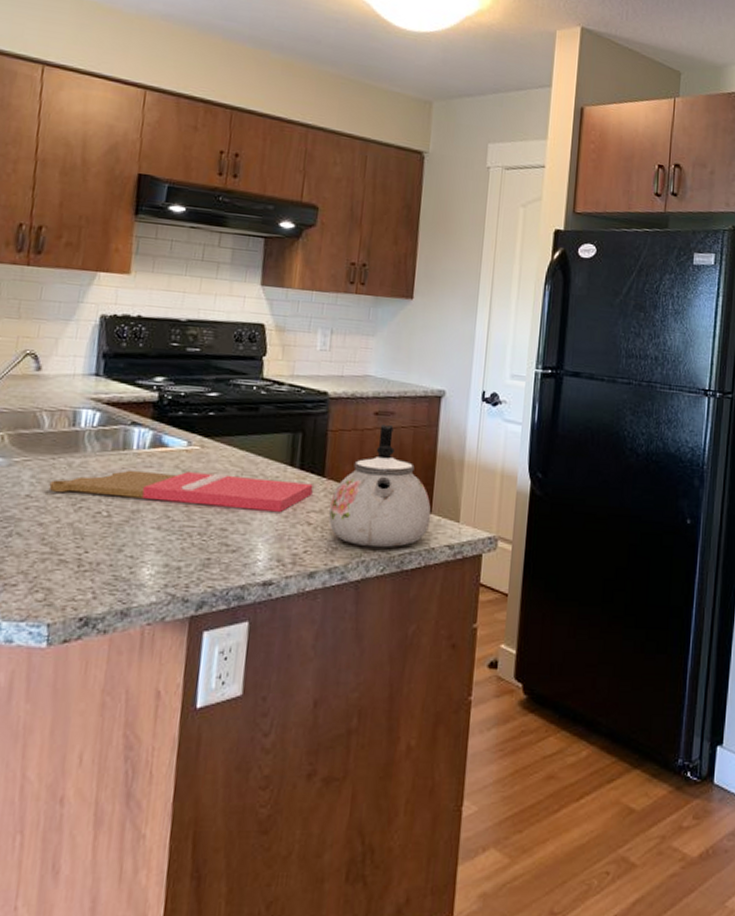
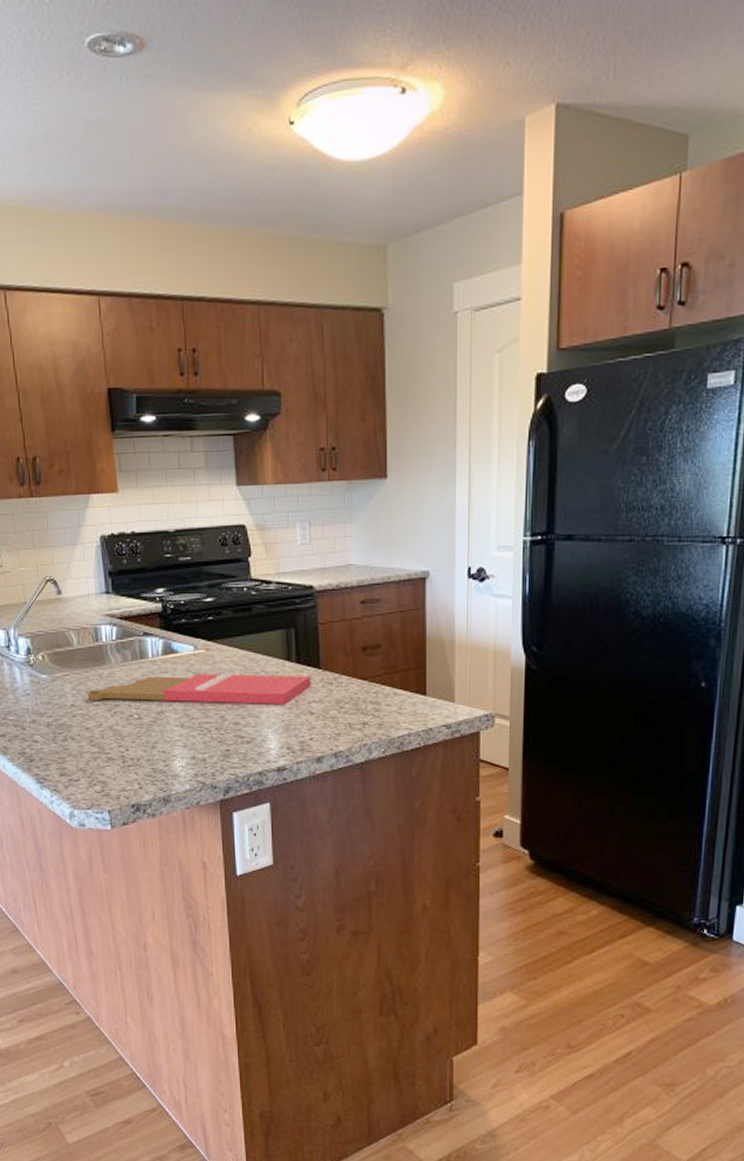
kettle: present [328,423,432,548] -> none [329,611,426,731]

